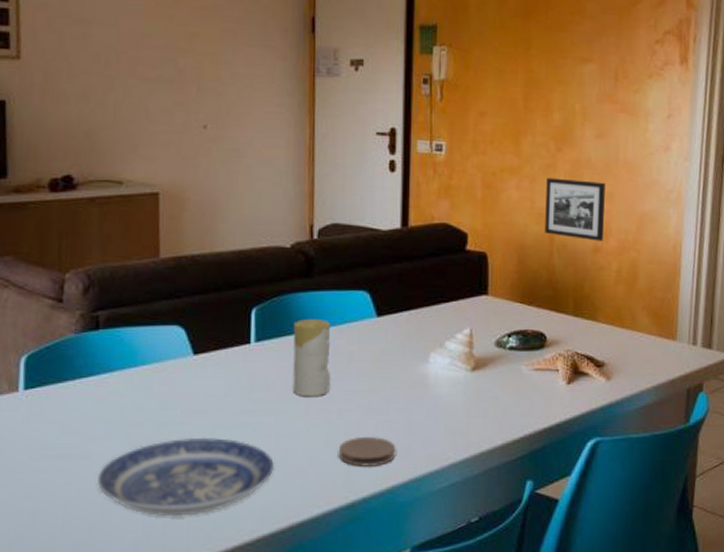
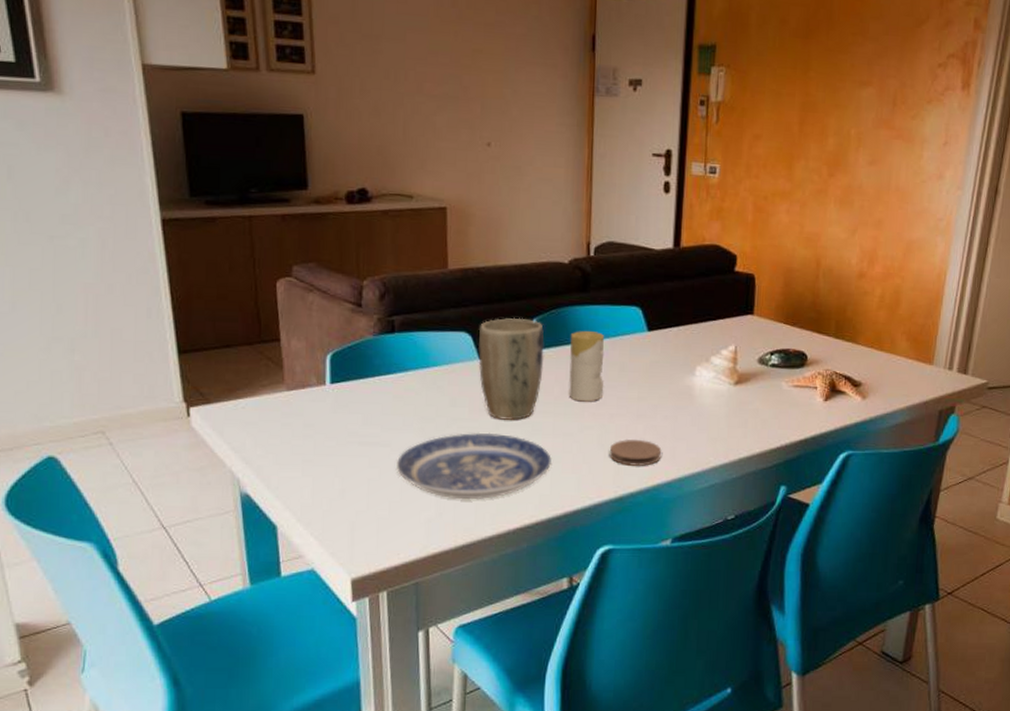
plant pot: none [192,307,265,422] -> present [478,317,544,420]
picture frame: present [545,177,606,241] -> none [812,203,875,267]

